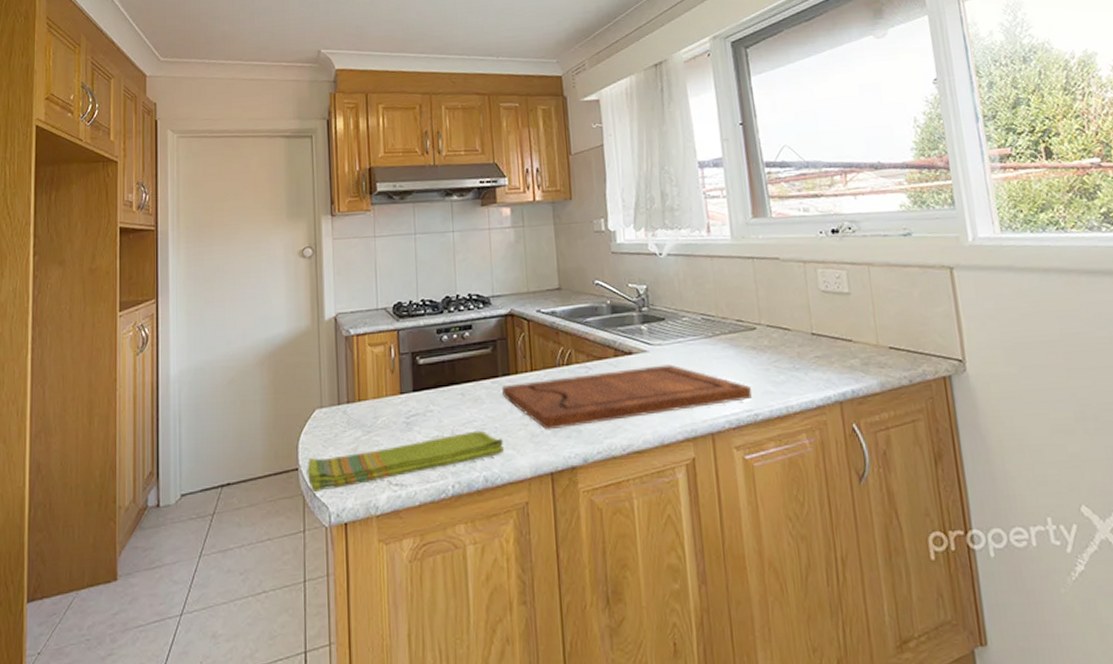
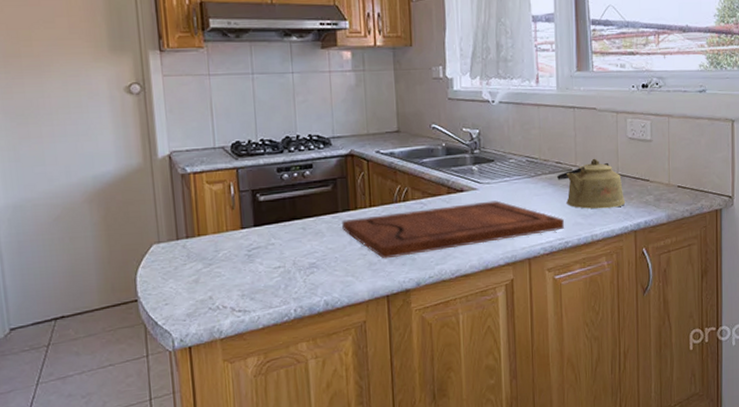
dish towel: present [307,430,505,493] -> none [146,260,344,321]
kettle: none [739,315,825,375] -> present [557,158,626,209]

